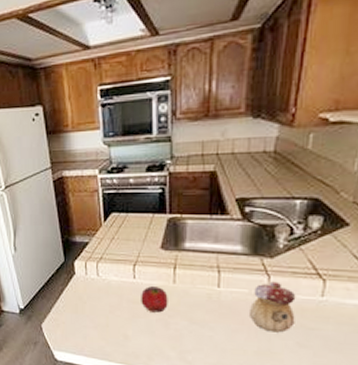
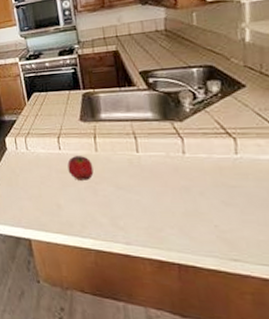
teapot: present [250,281,296,333] -> none [170,143,216,192]

